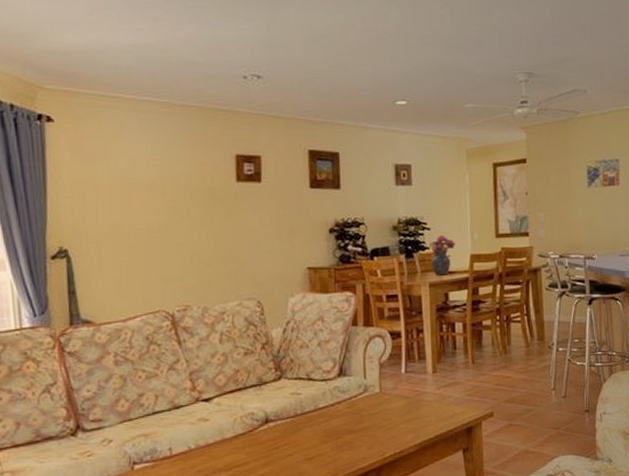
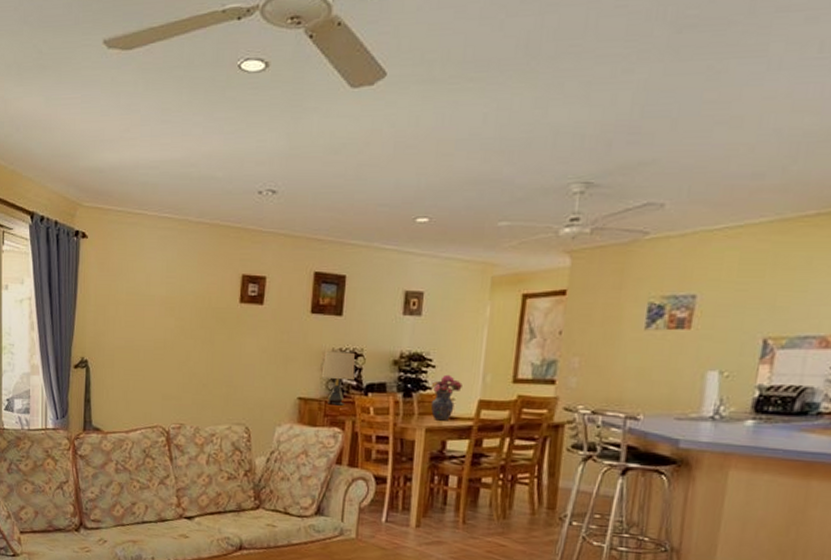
table lamp: none [327,221,359,273] -> present [321,351,356,407]

